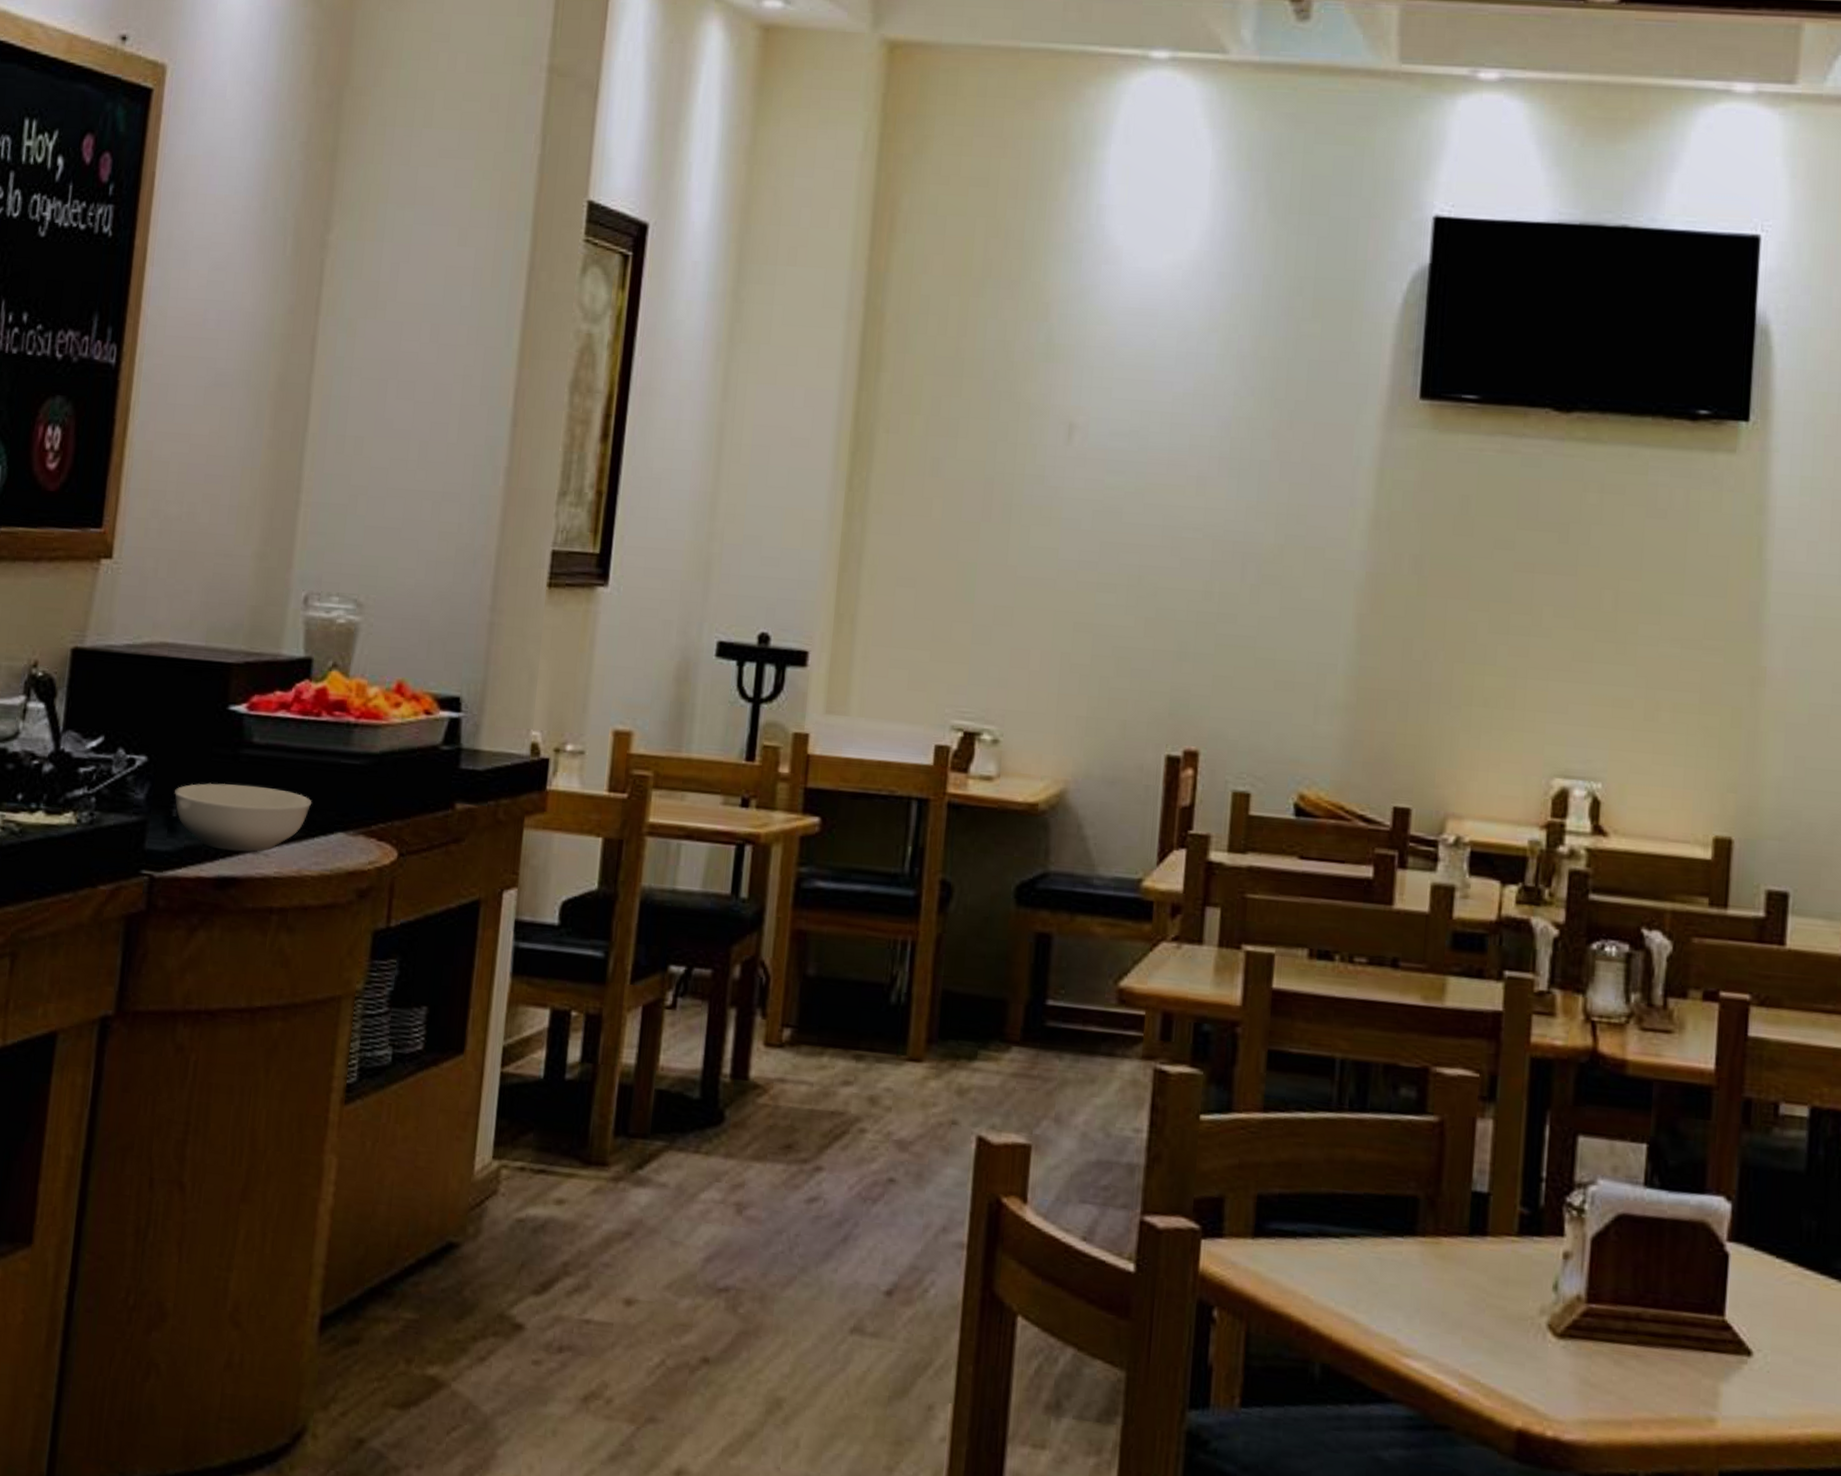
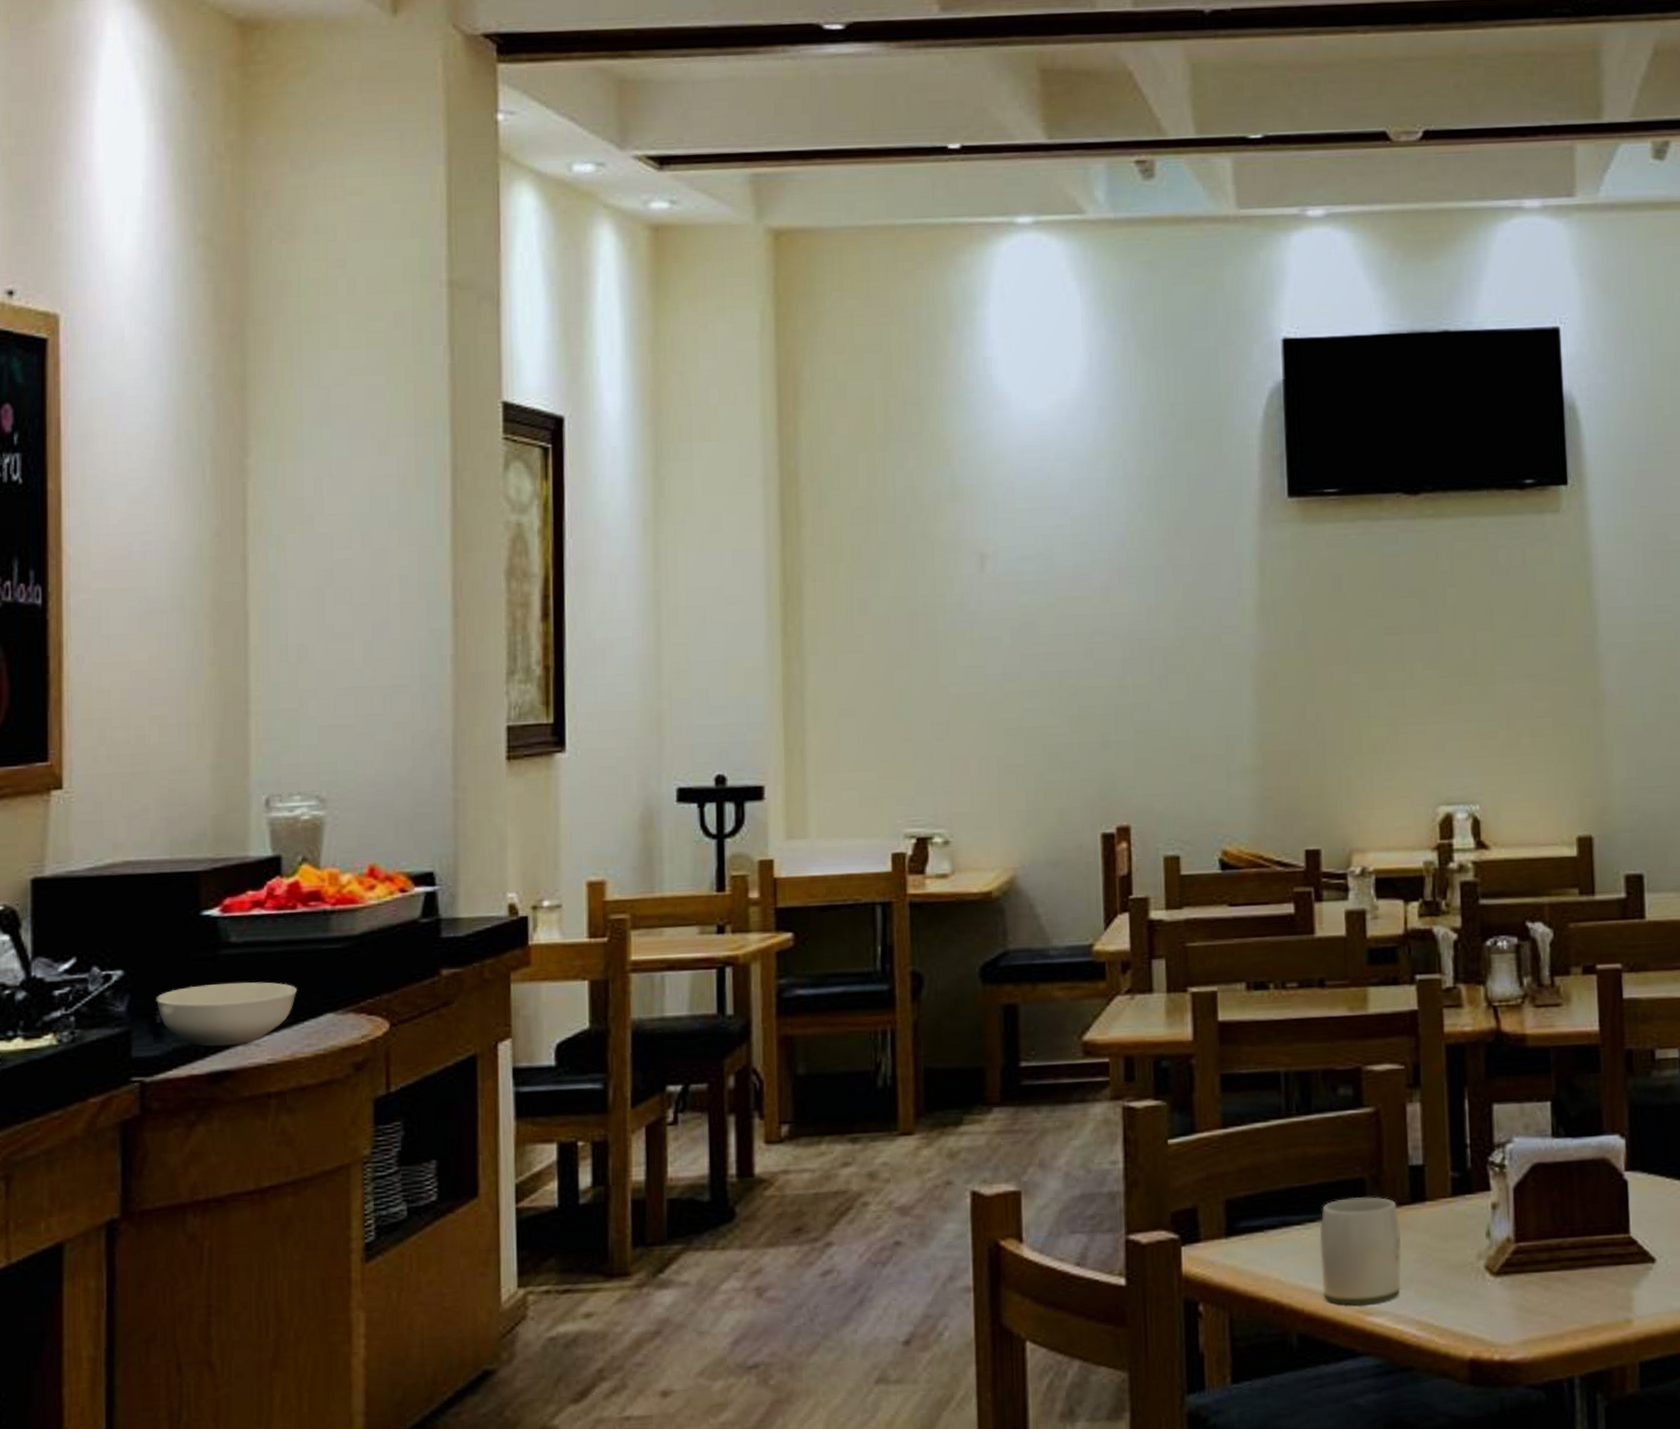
mug: none [1356,1216,1454,1345] -> present [1319,1196,1401,1305]

